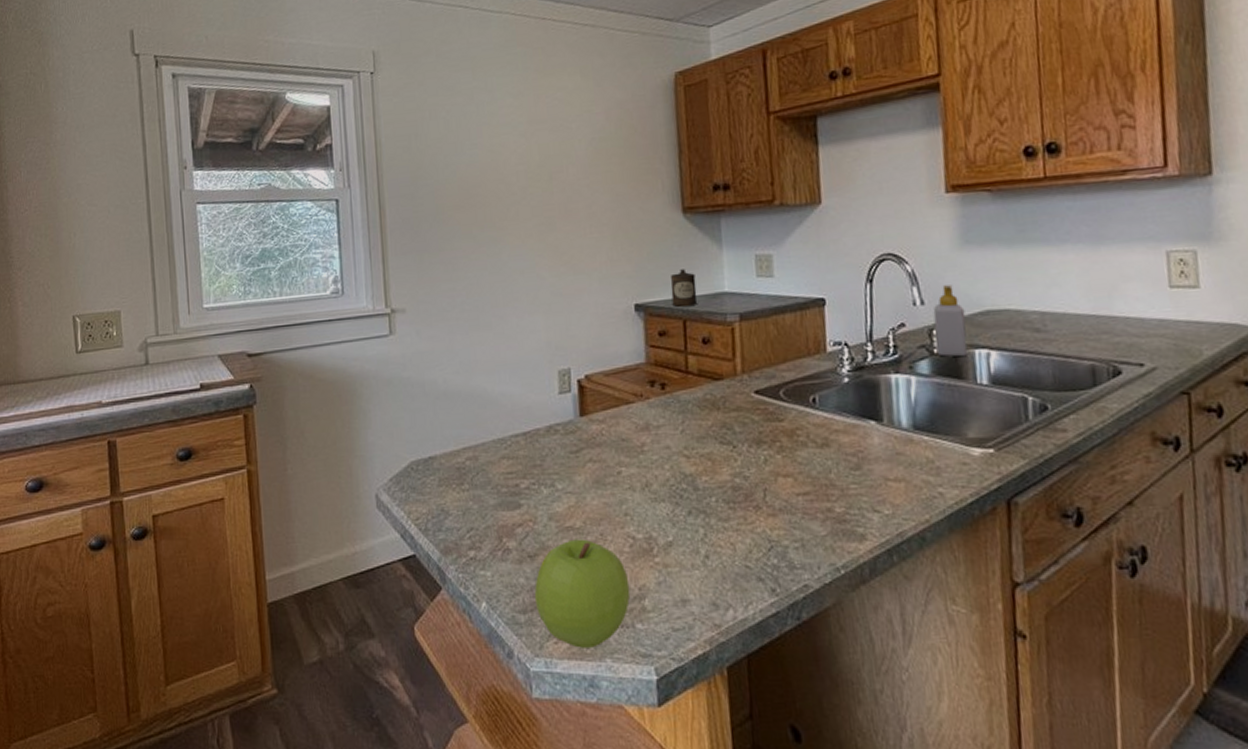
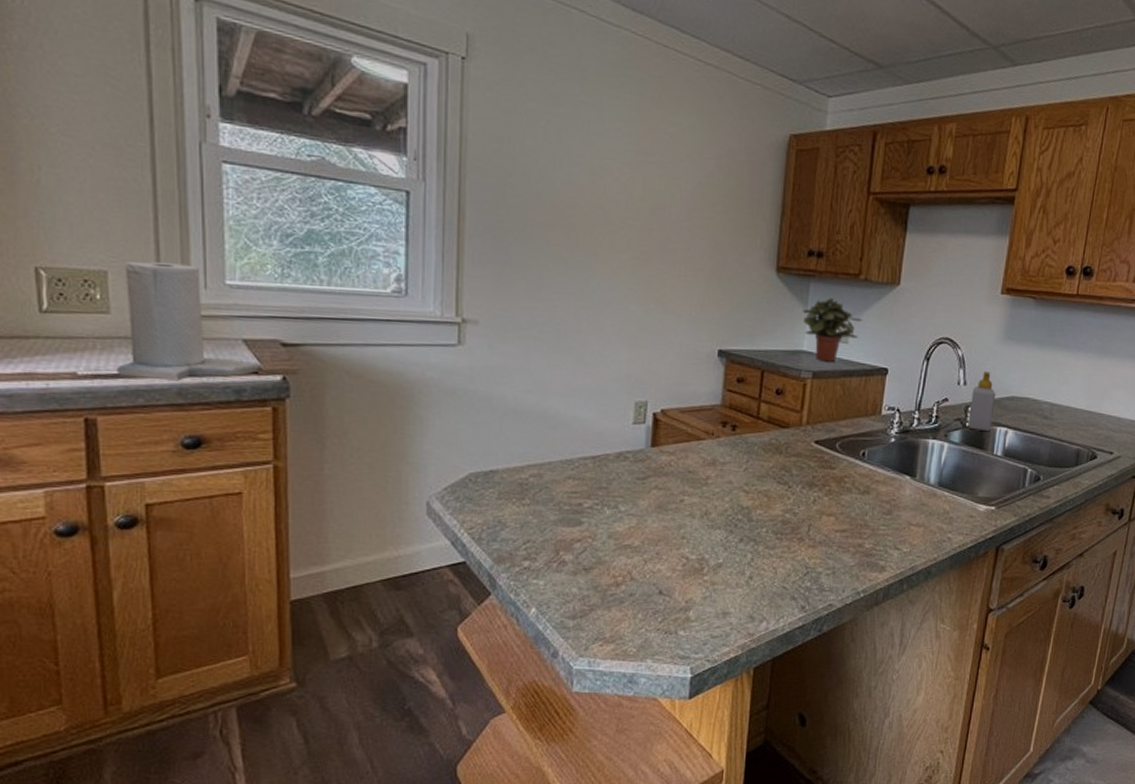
paper towel: none [129,295,235,401] -> present [117,261,264,381]
apple: present [534,539,631,648] -> none [585,556,678,650]
canister: present [670,269,697,308] -> none [754,324,779,360]
potted plant: none [717,231,786,301] -> present [802,298,863,362]

